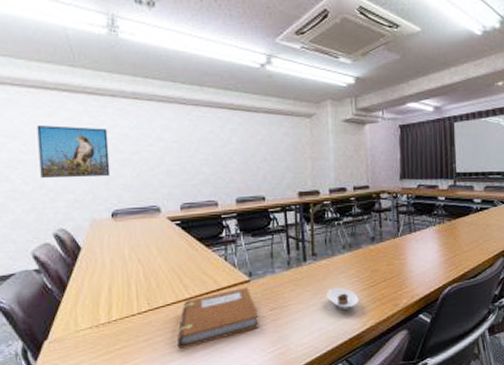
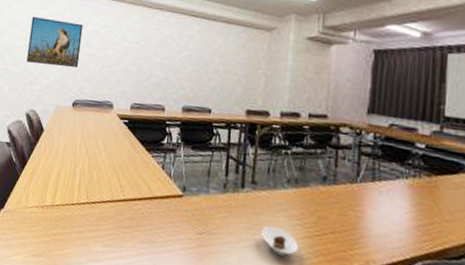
notebook: present [176,287,259,349] -> none [104,201,186,252]

